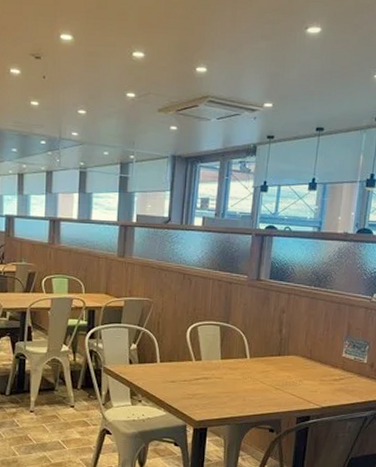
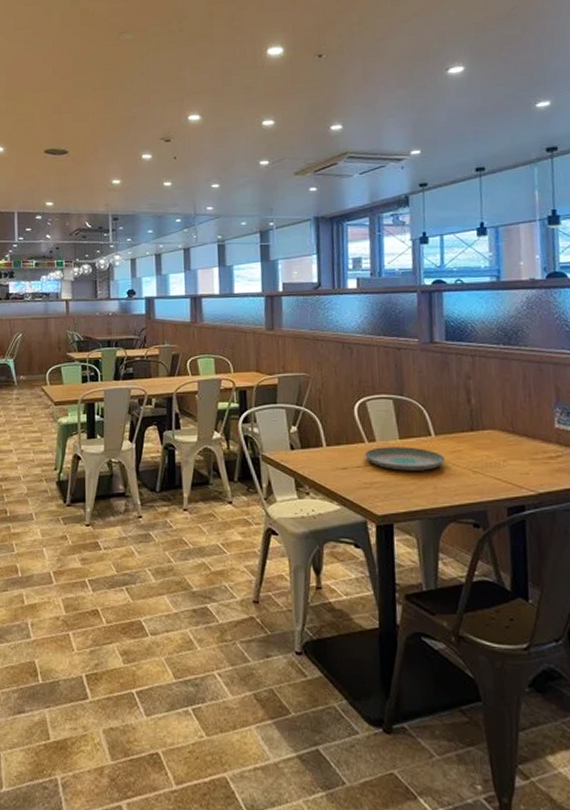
plate: none [191,365,255,386] -> present [365,447,445,471]

